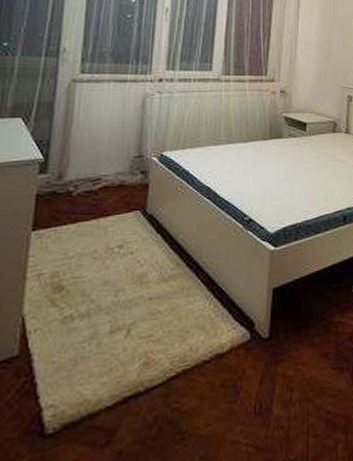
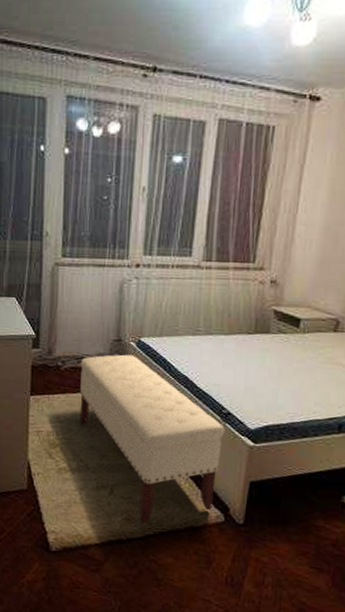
bench: none [92,170,247,365] -> present [79,354,225,524]

